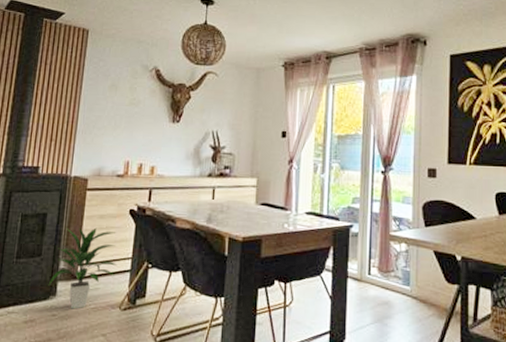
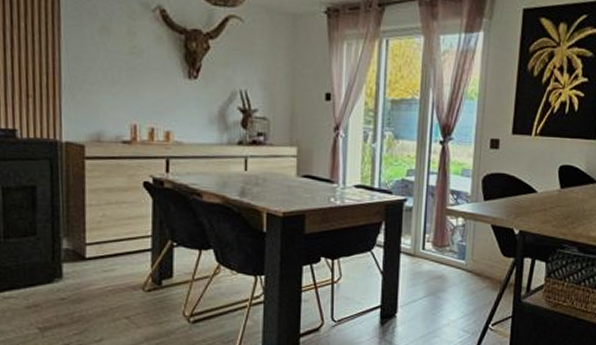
indoor plant: present [48,227,118,309] -> none [50,202,135,292]

